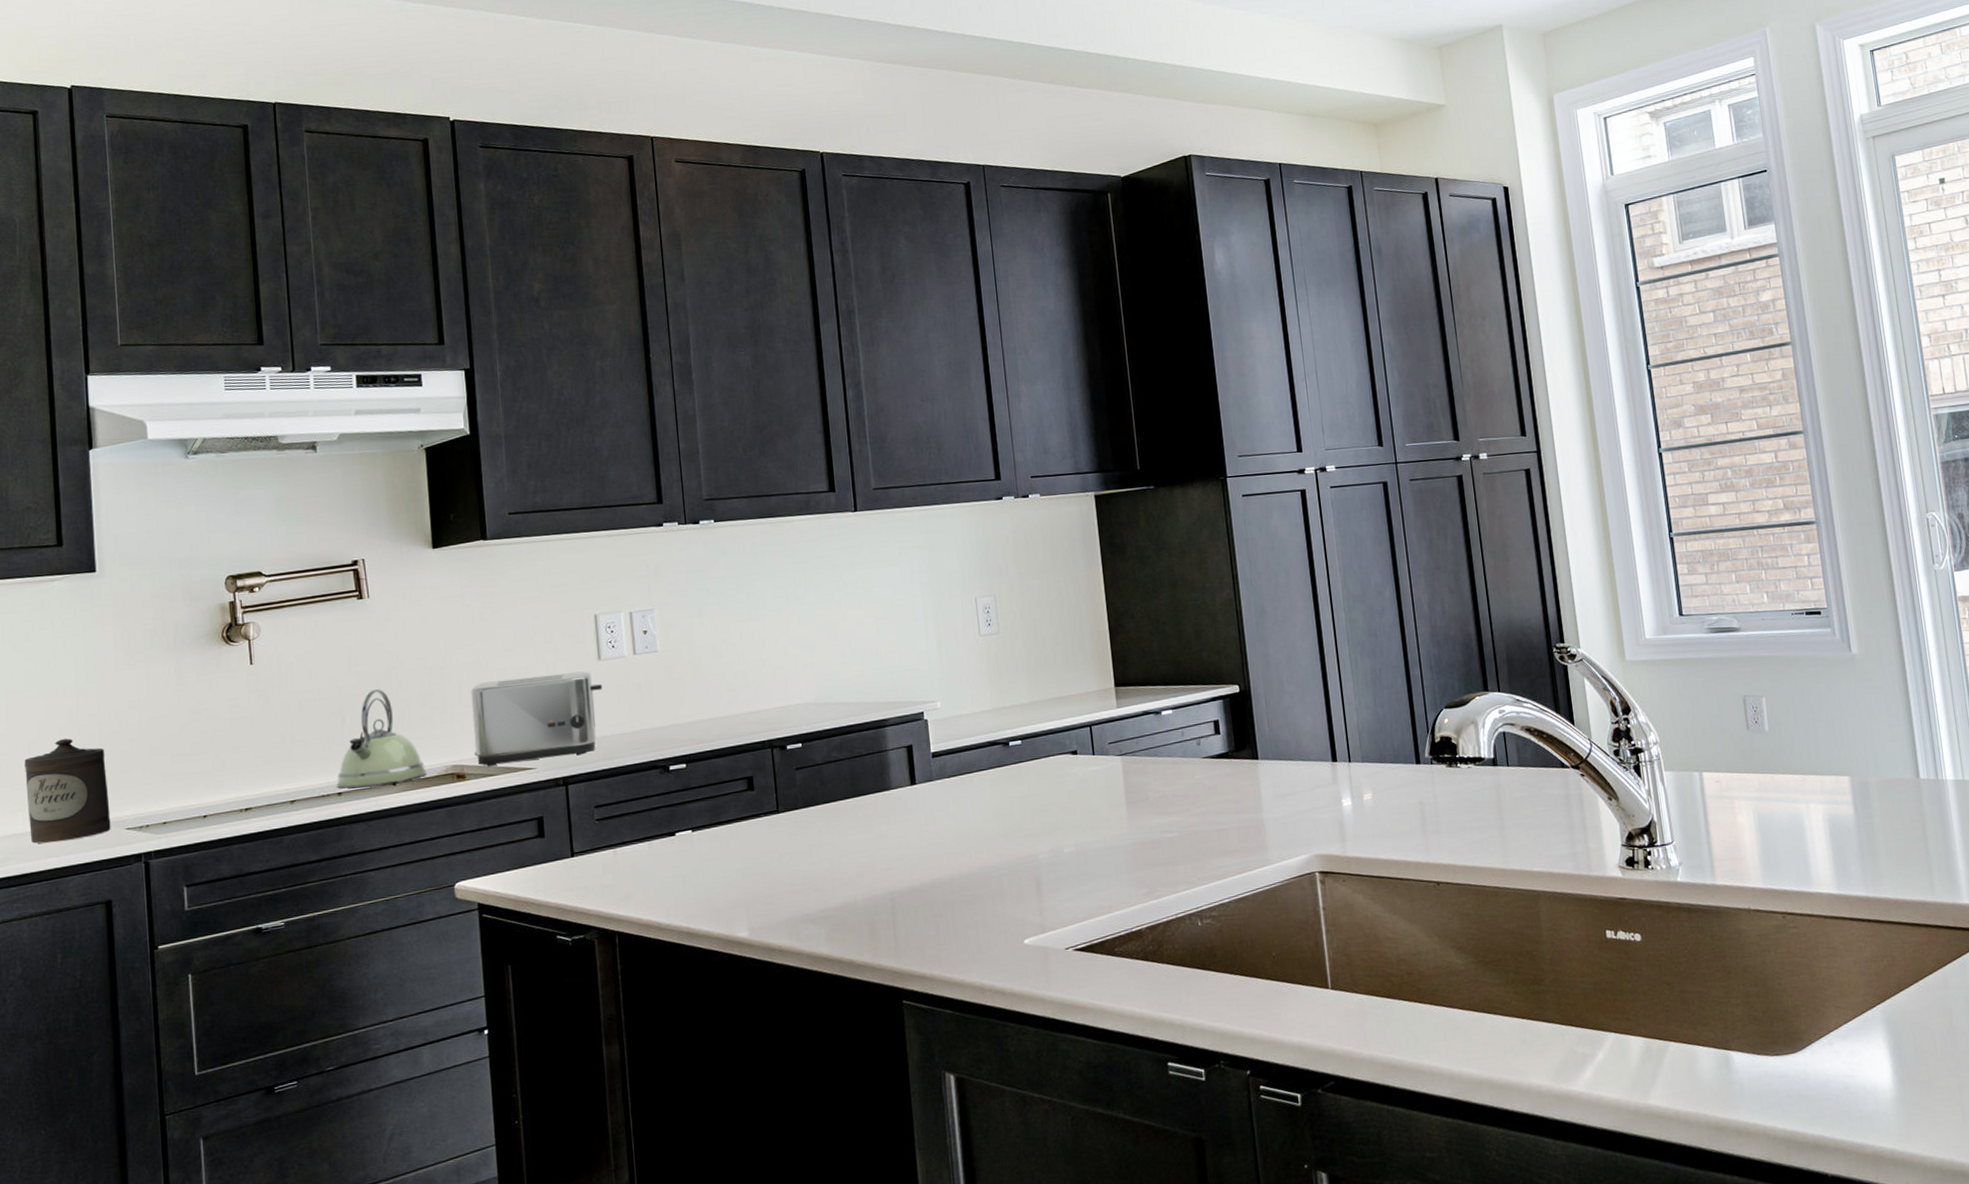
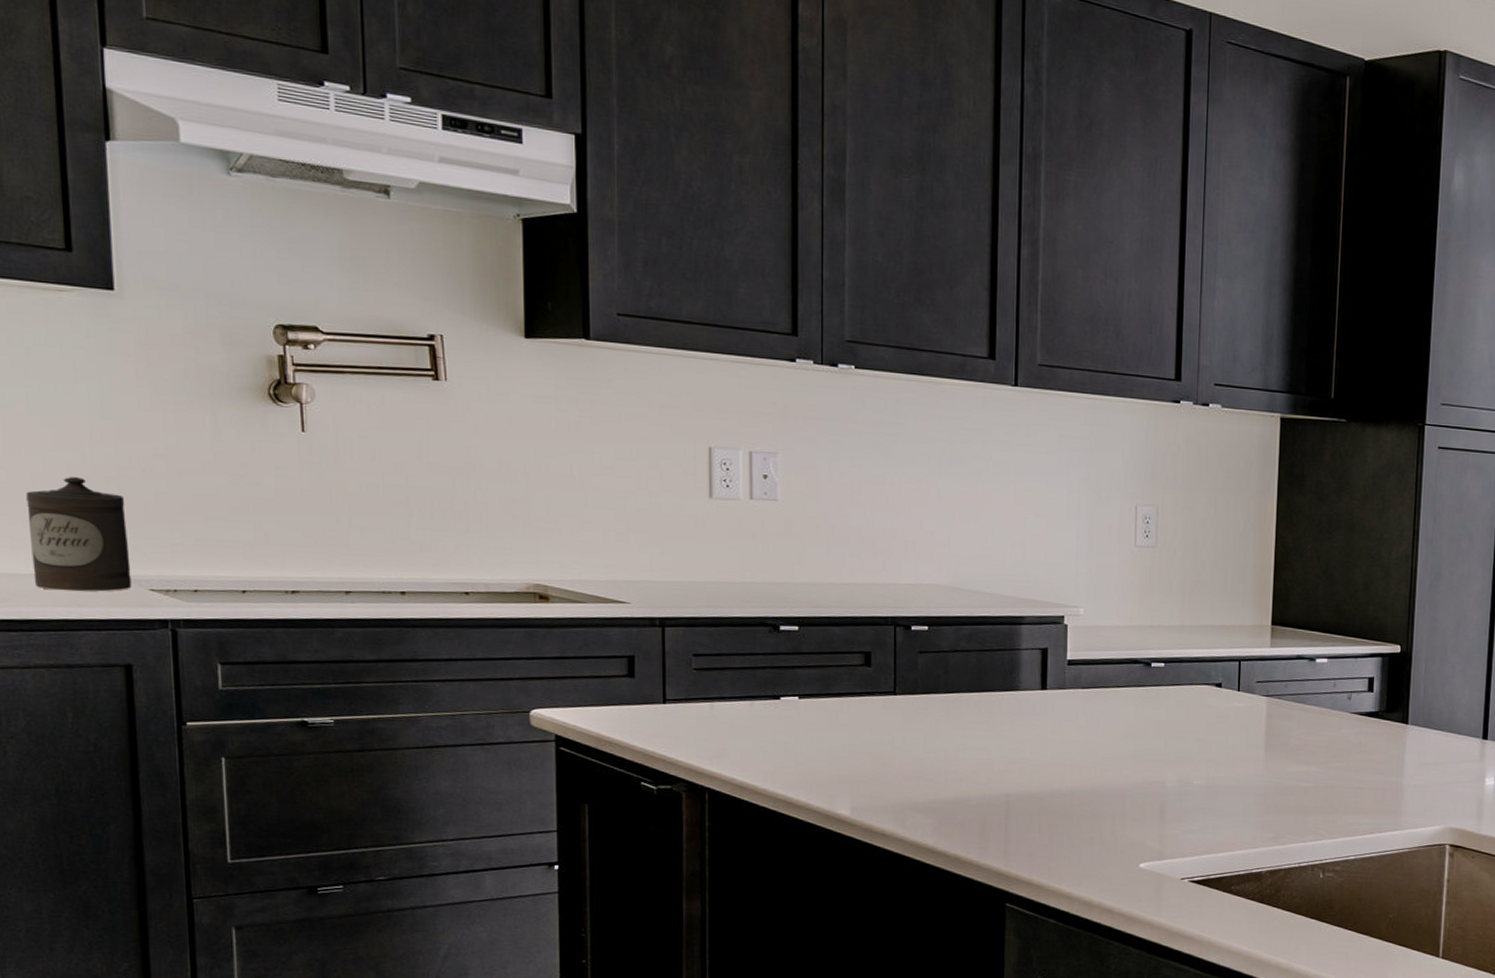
kettle: present [336,689,427,788] -> none [399,485,505,592]
toaster: present [471,671,603,766] -> none [560,499,713,597]

